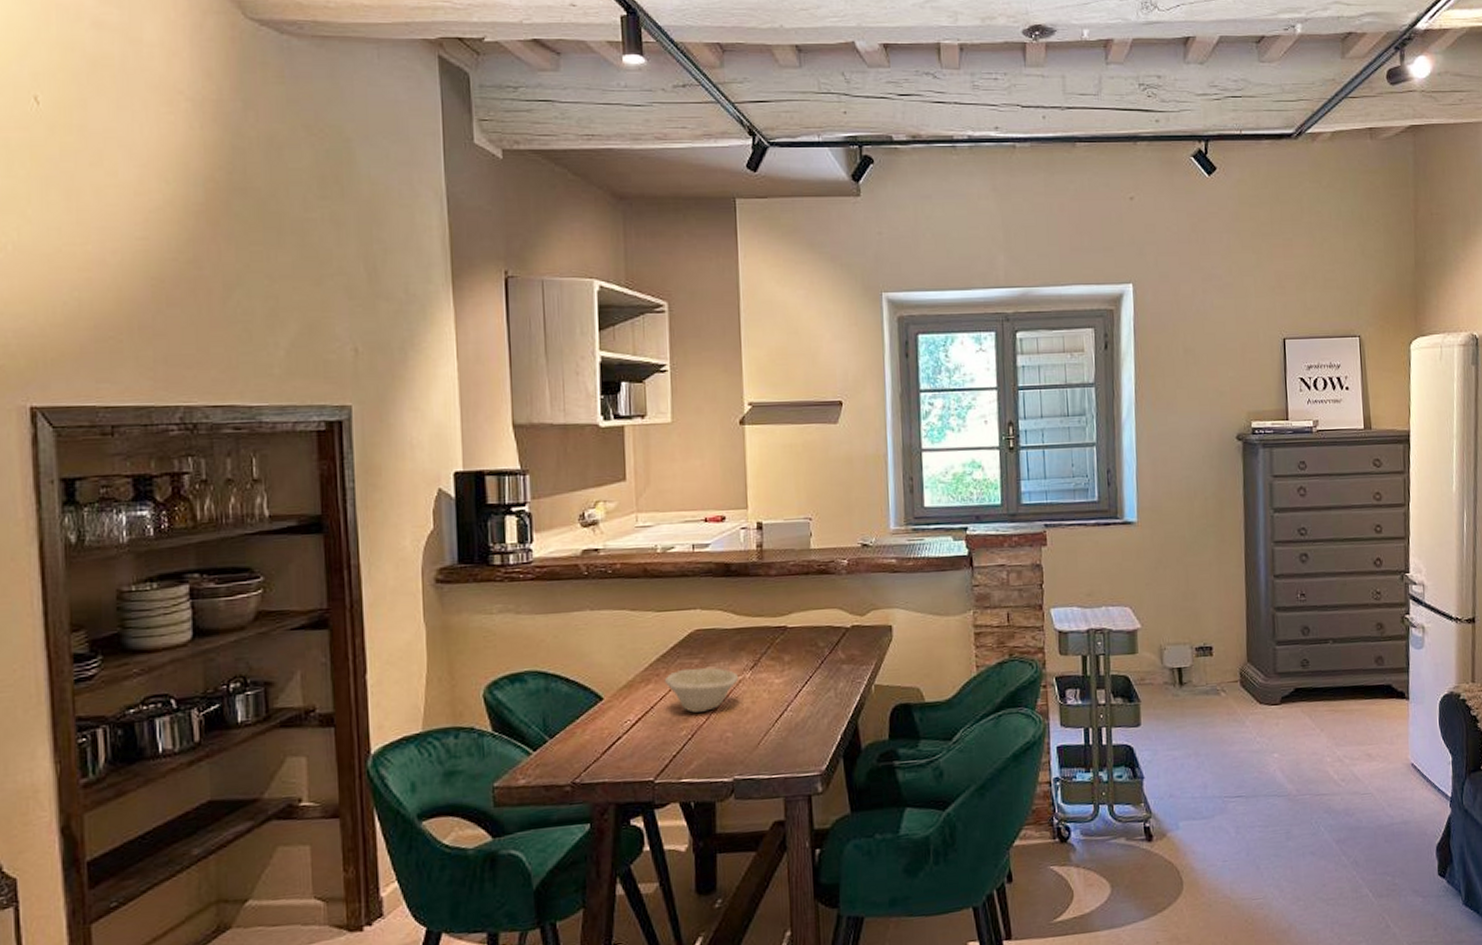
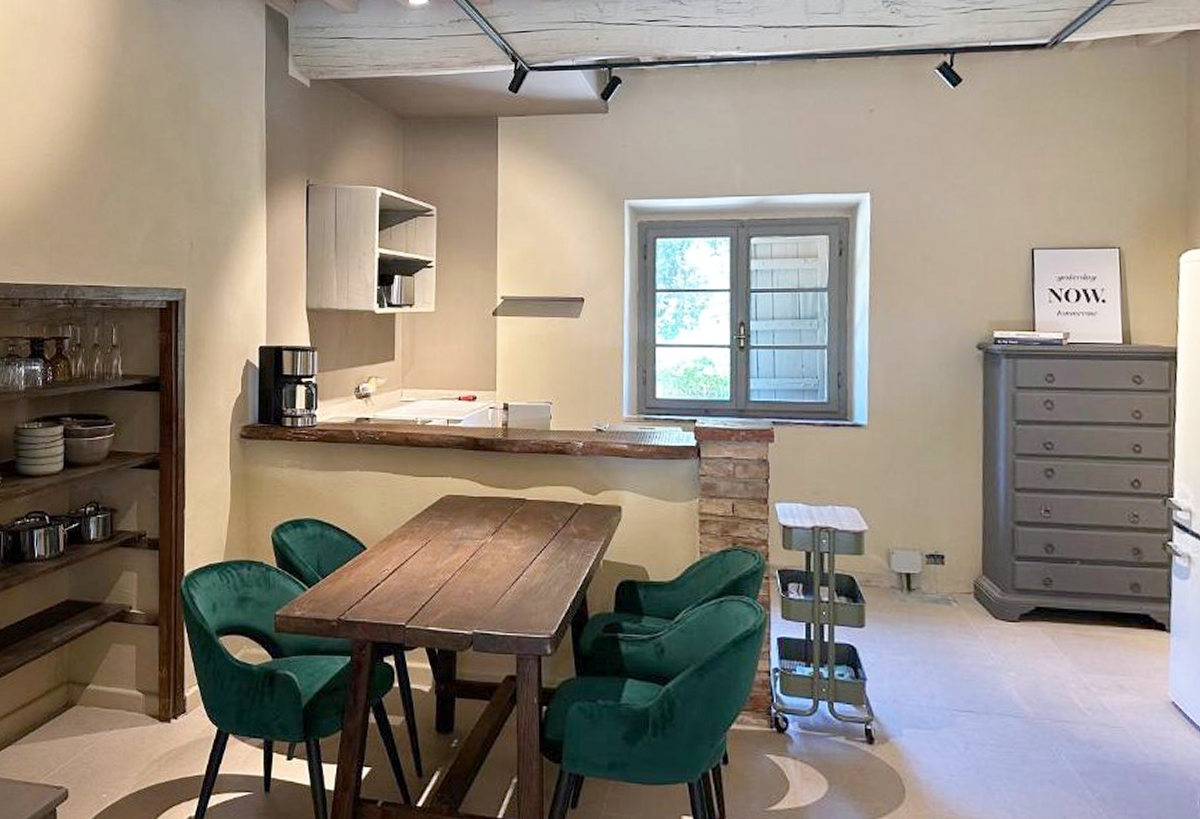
bowl: present [664,668,738,713] -> none [418,529,481,569]

